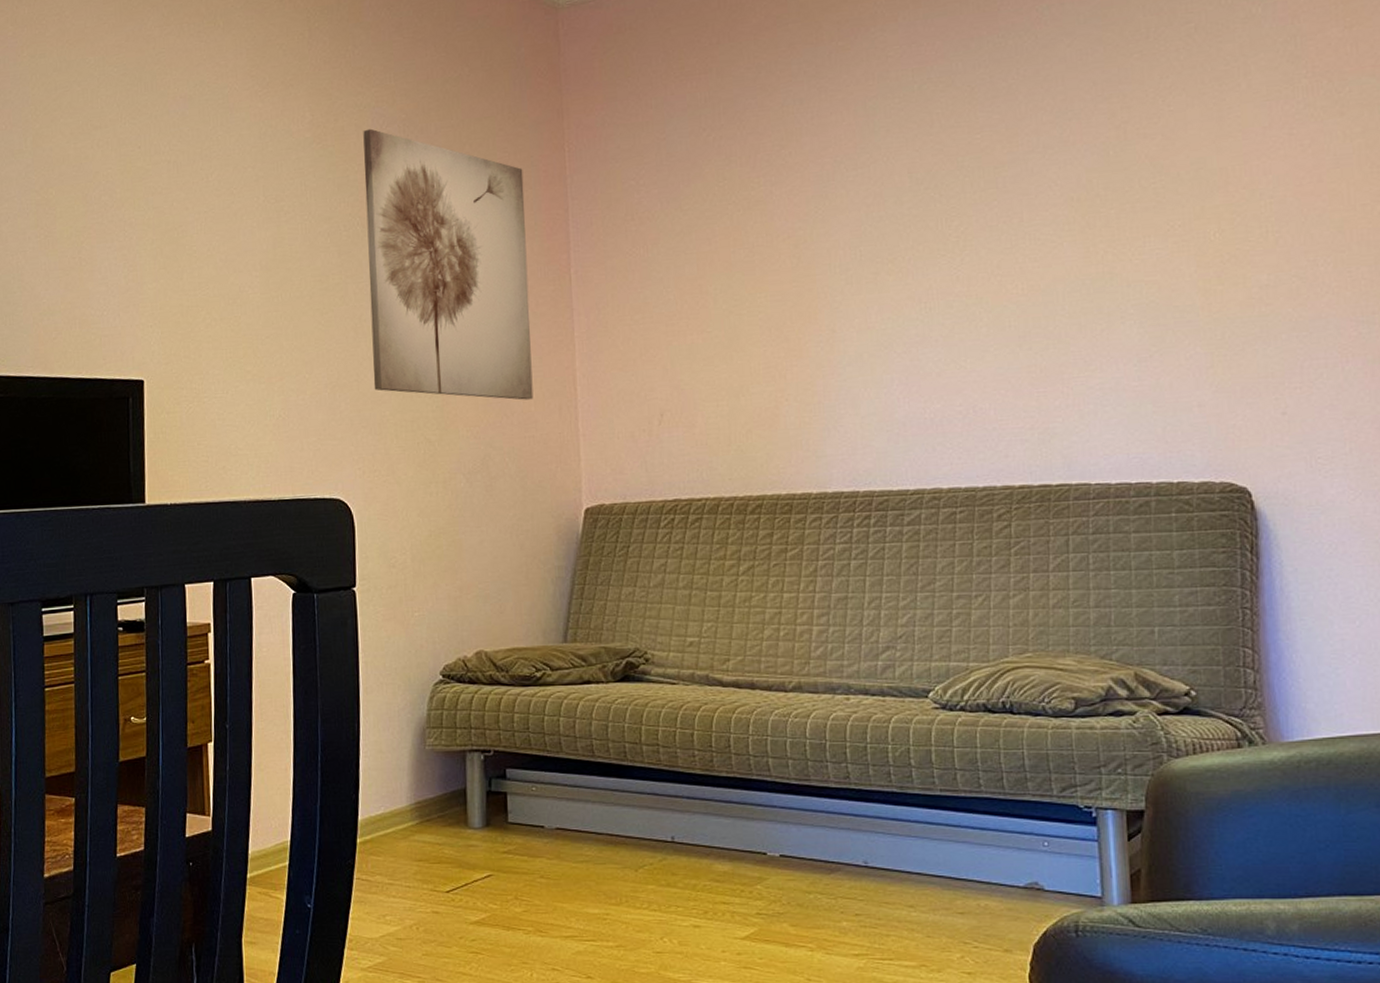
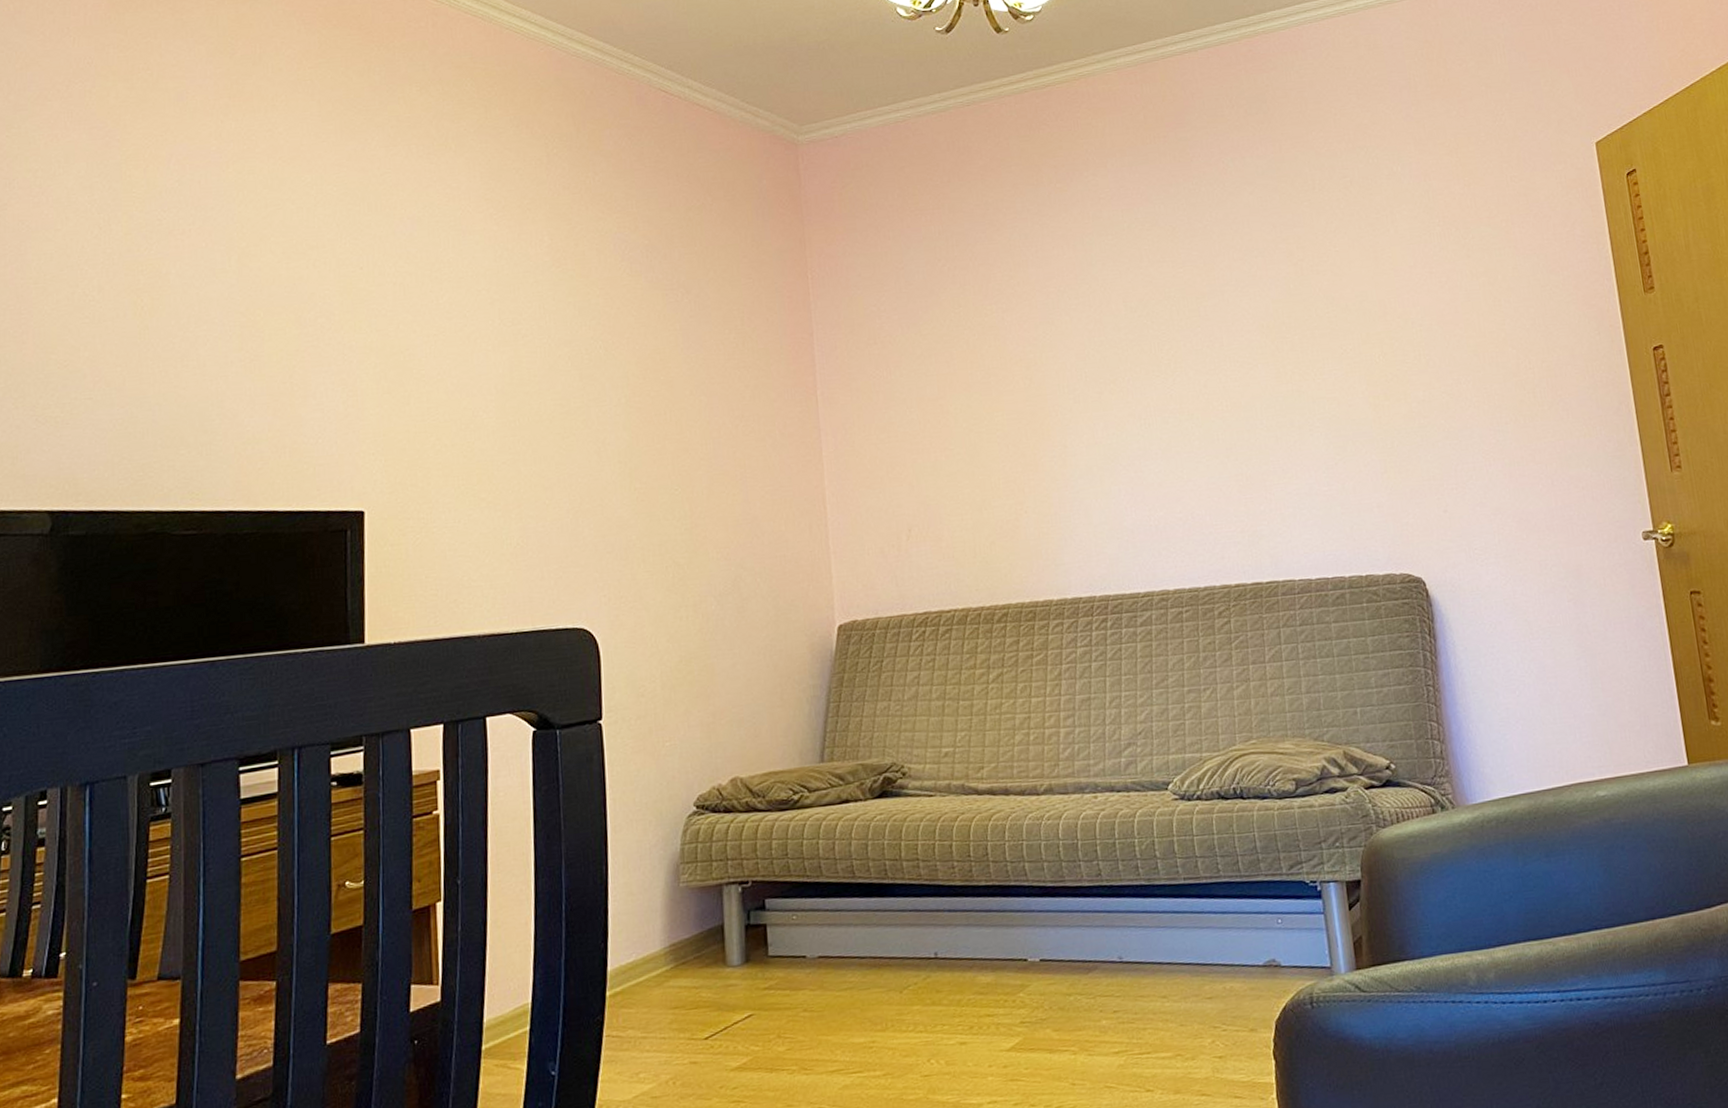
wall art: present [363,128,534,400] -> none [605,253,784,520]

